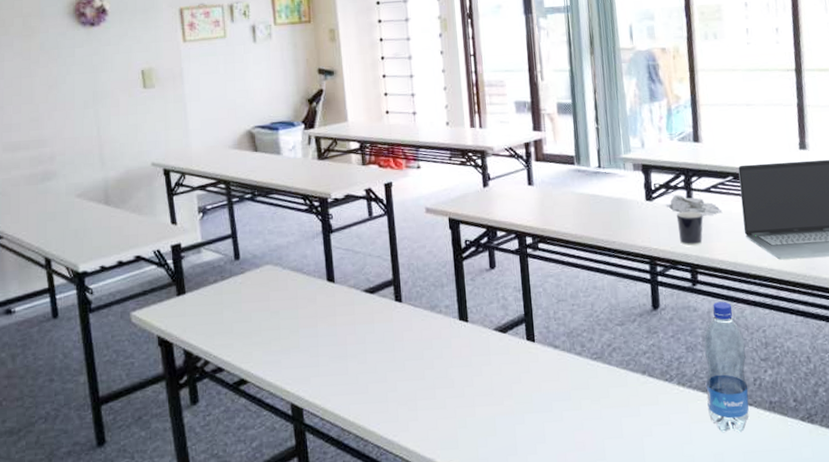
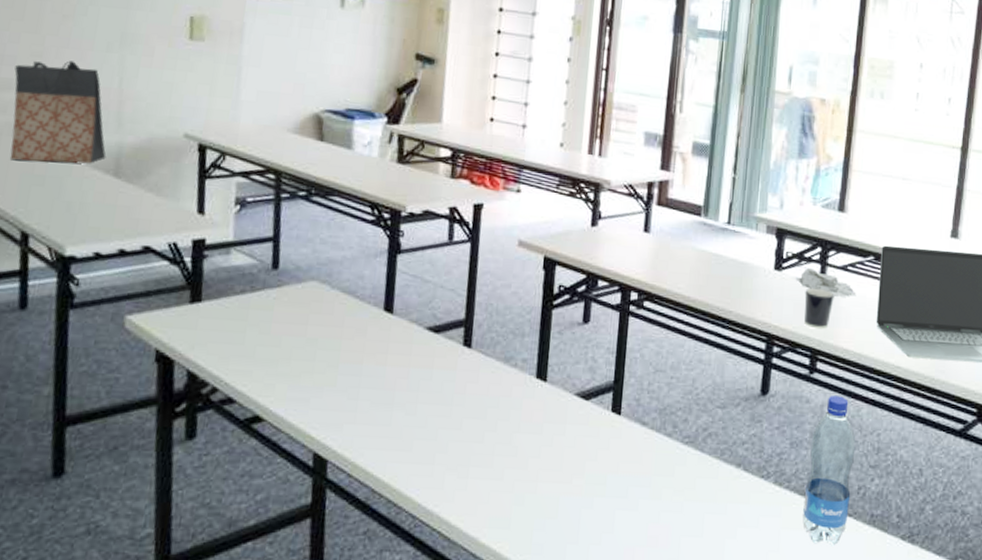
bag: none [21,120,97,204] -> present [9,60,107,164]

